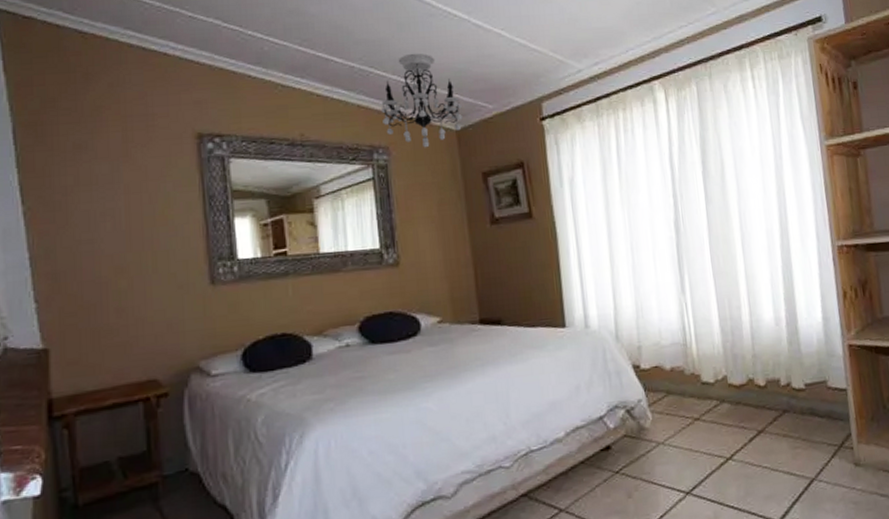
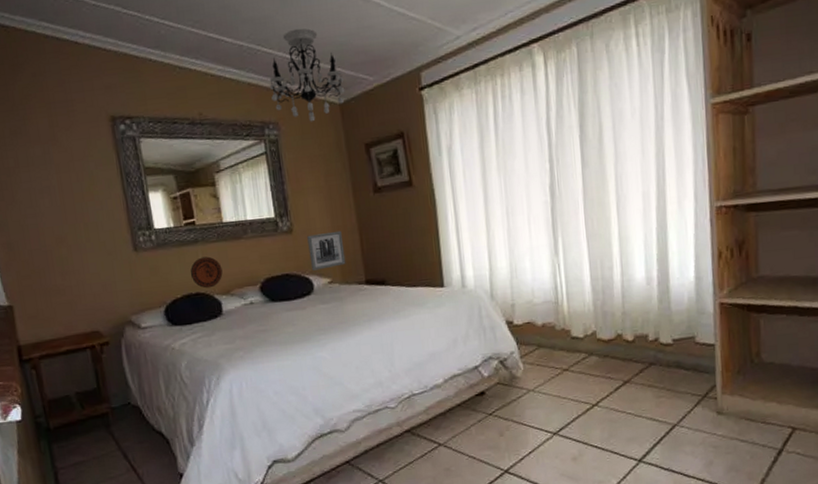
decorative plate: none [277,291,316,328] -> present [190,256,223,289]
wall art: none [415,264,458,308] -> present [307,230,346,271]

